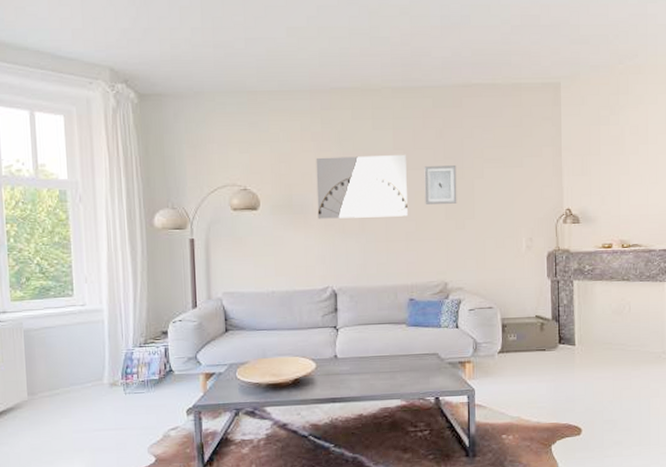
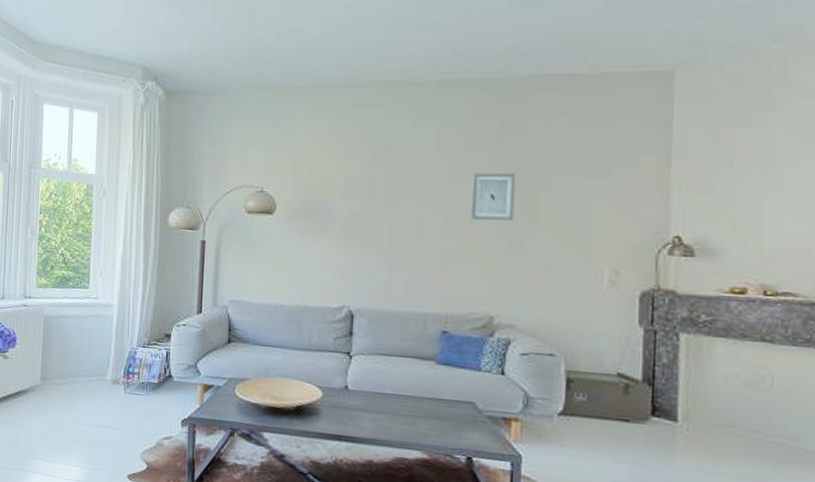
wall art: present [316,154,408,219] -> none [338,158,452,232]

